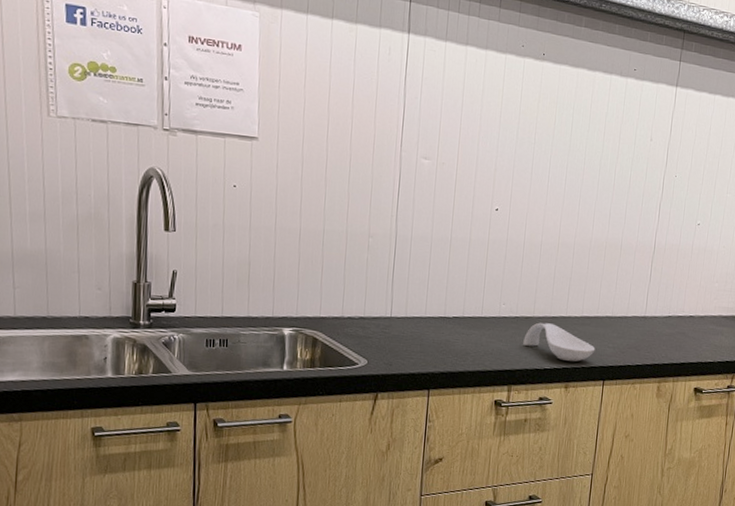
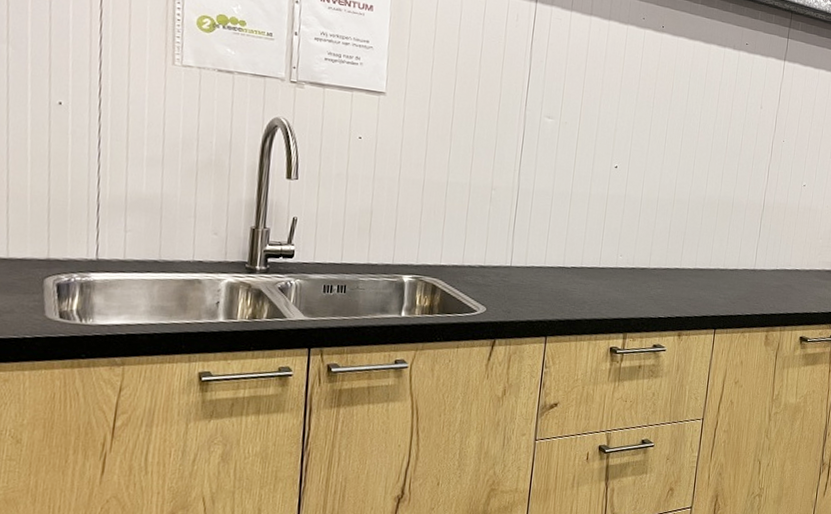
spoon rest: present [523,322,595,362] -> none [639,273,707,311]

